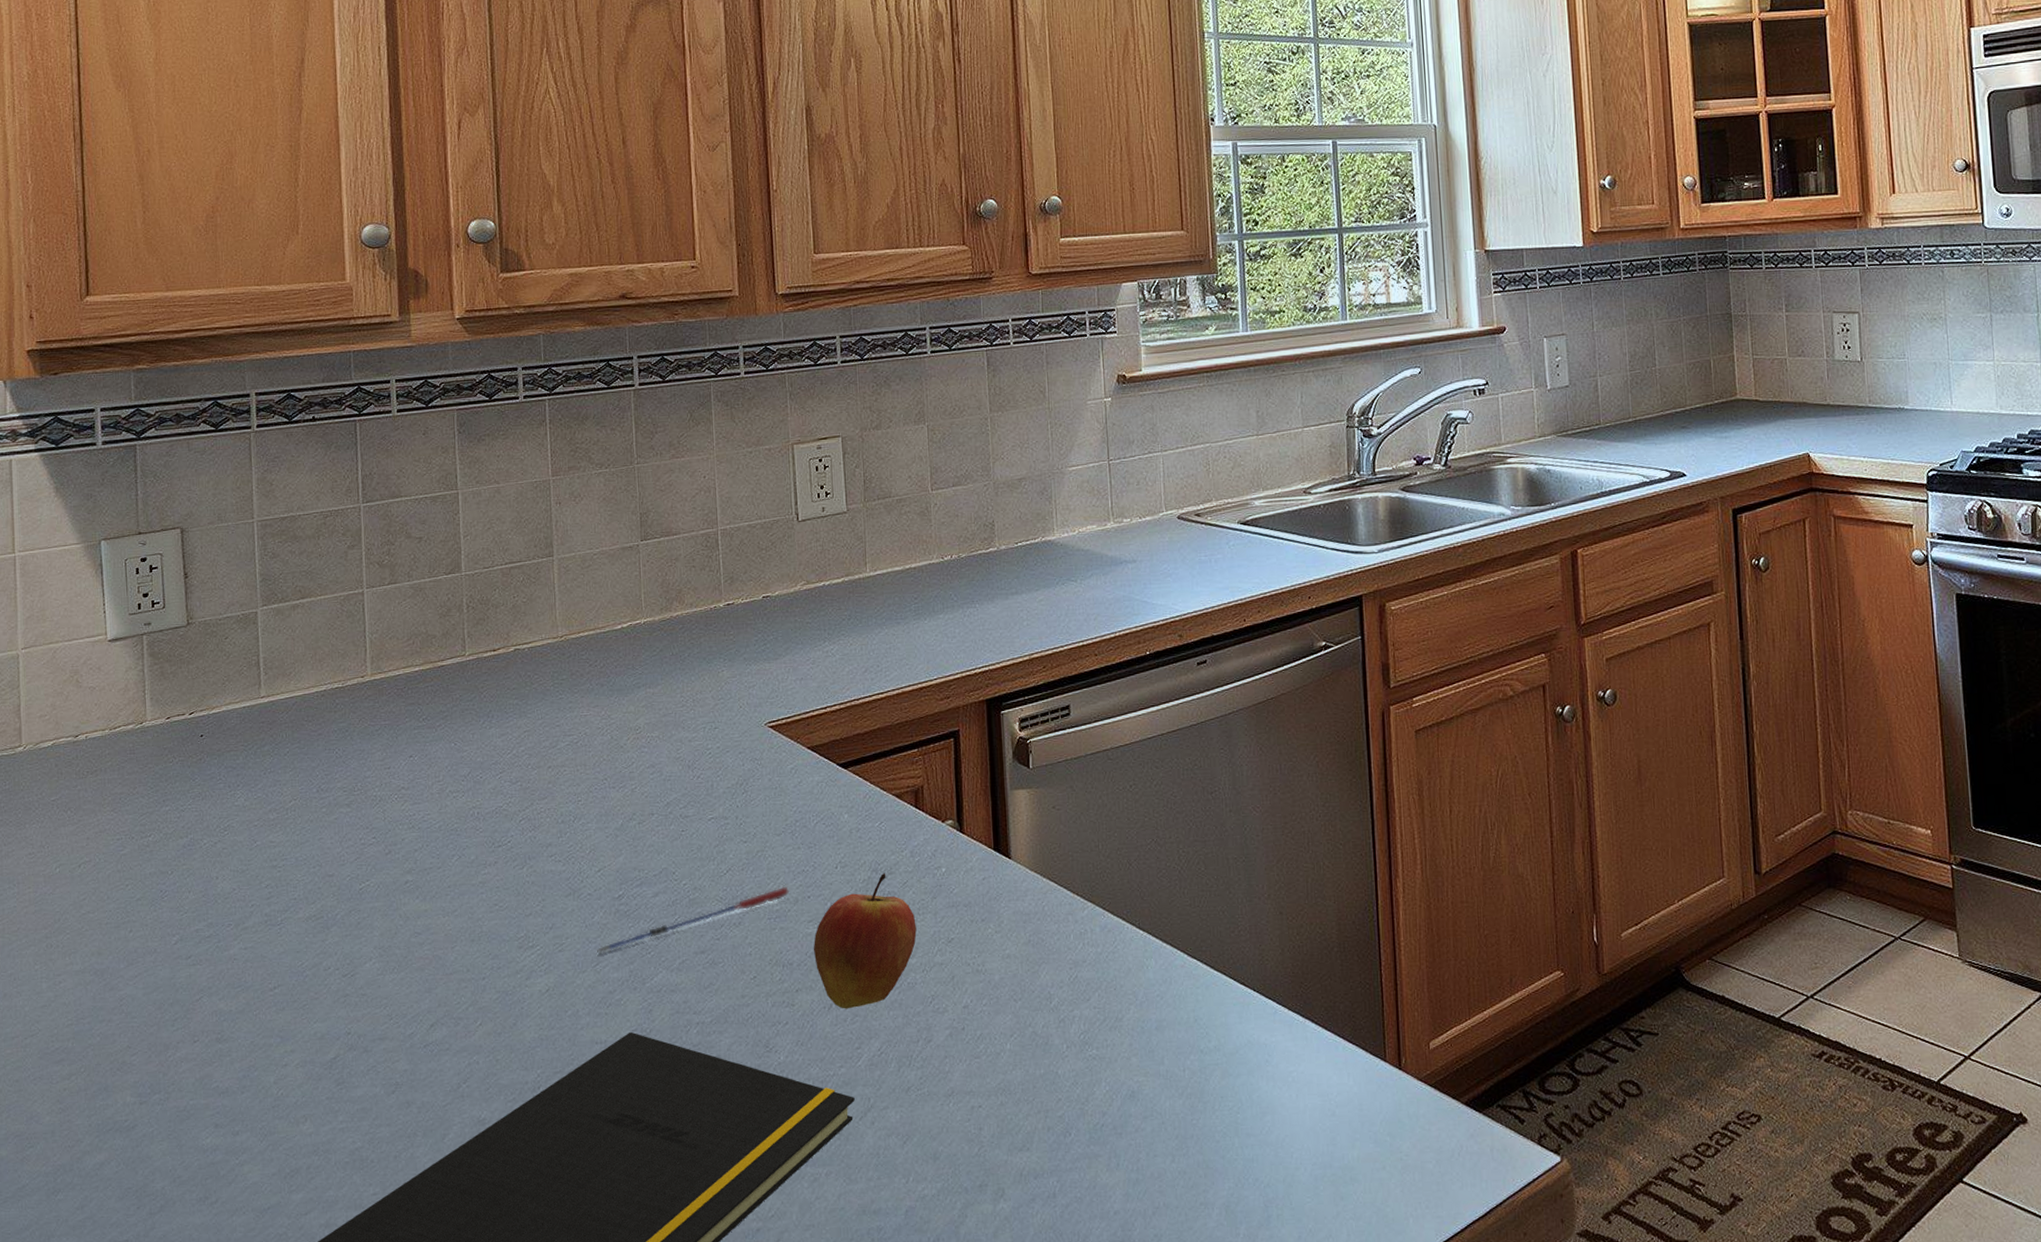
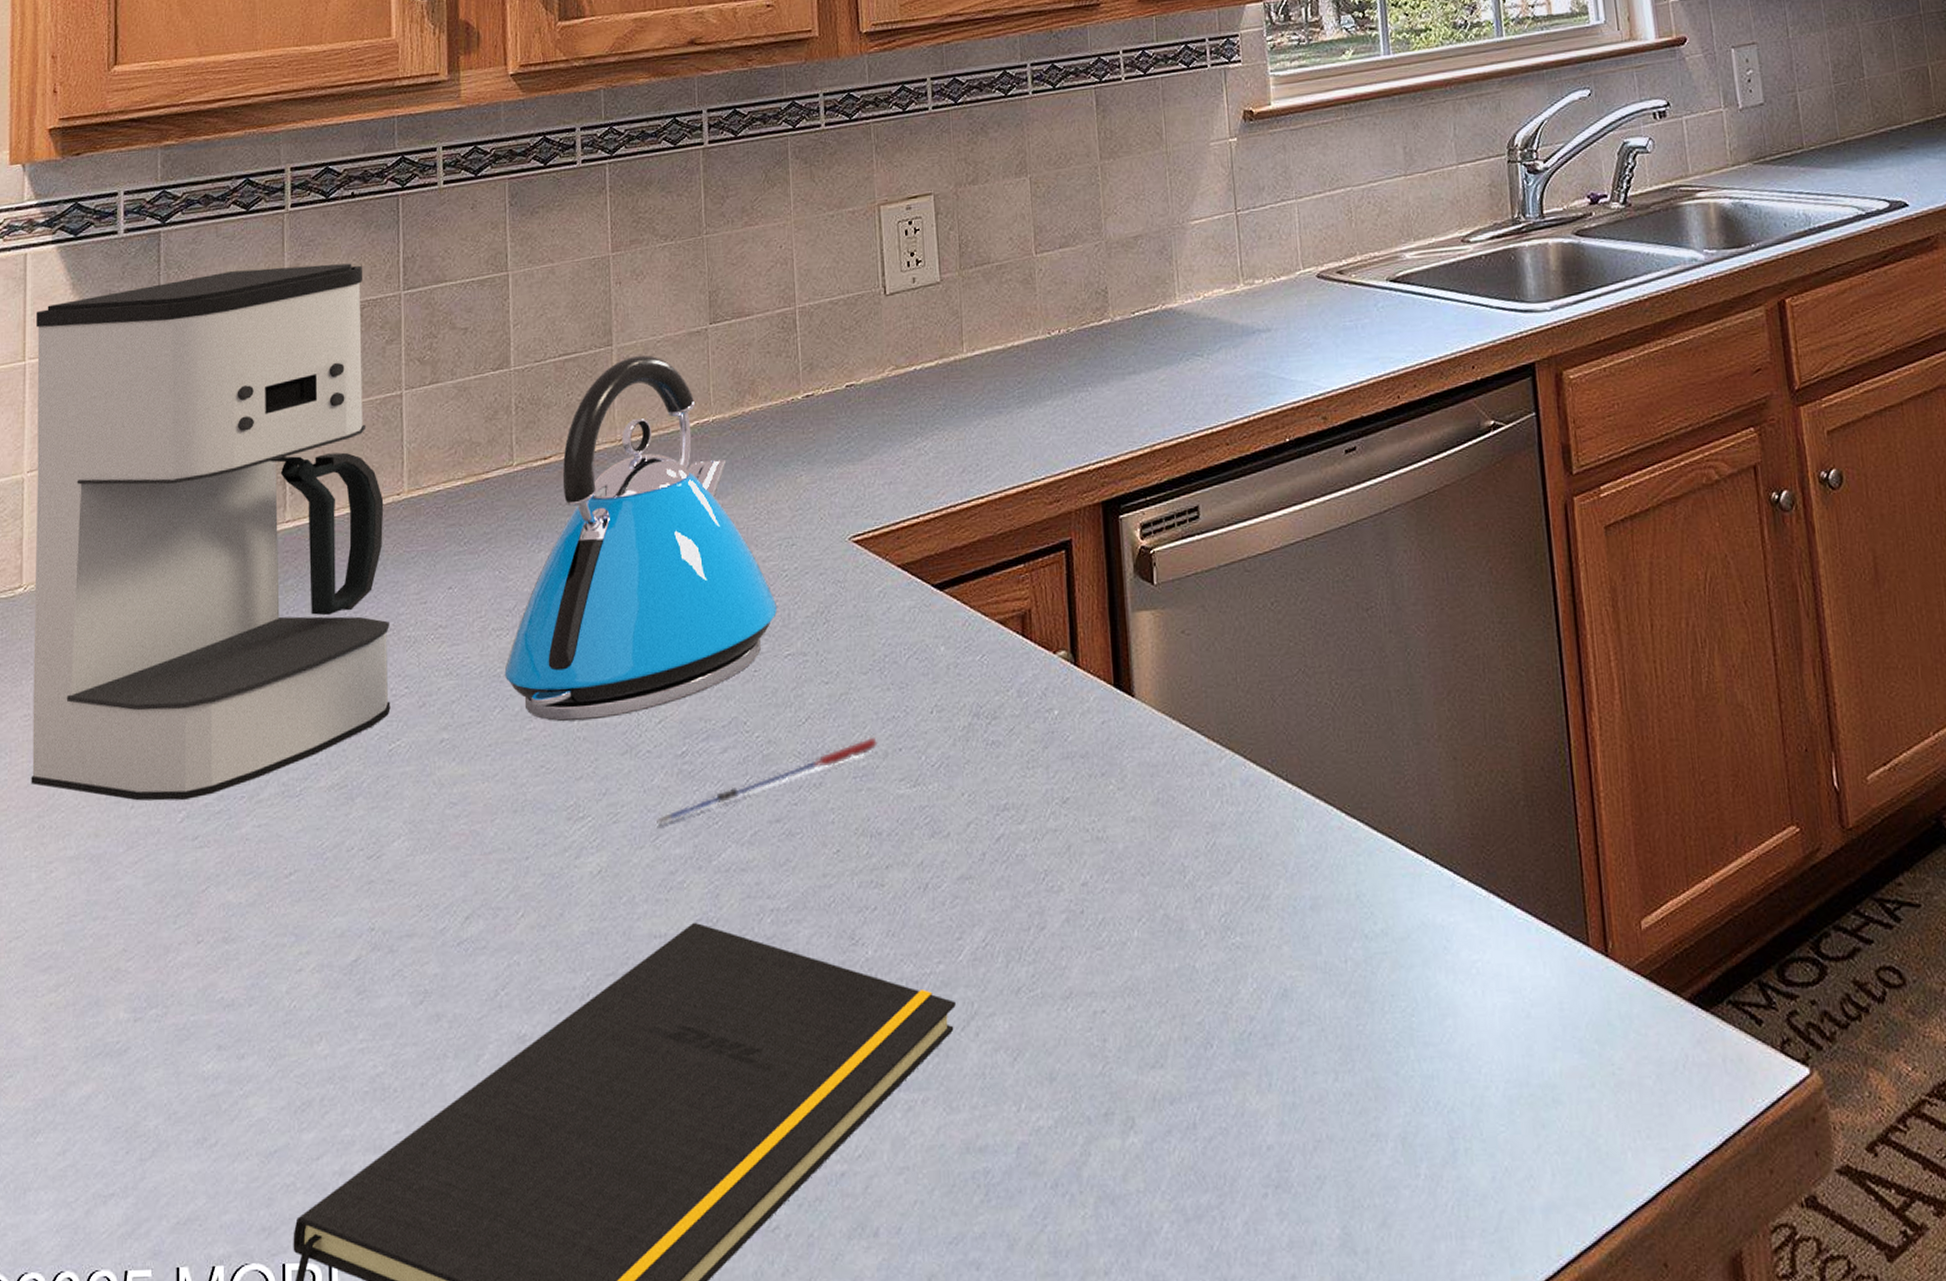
coffee maker: none [23,478,360,927] -> present [31,263,391,801]
kettle: none [461,565,702,869] -> present [504,355,778,722]
fruit: present [813,872,917,1009] -> none [905,717,1026,890]

